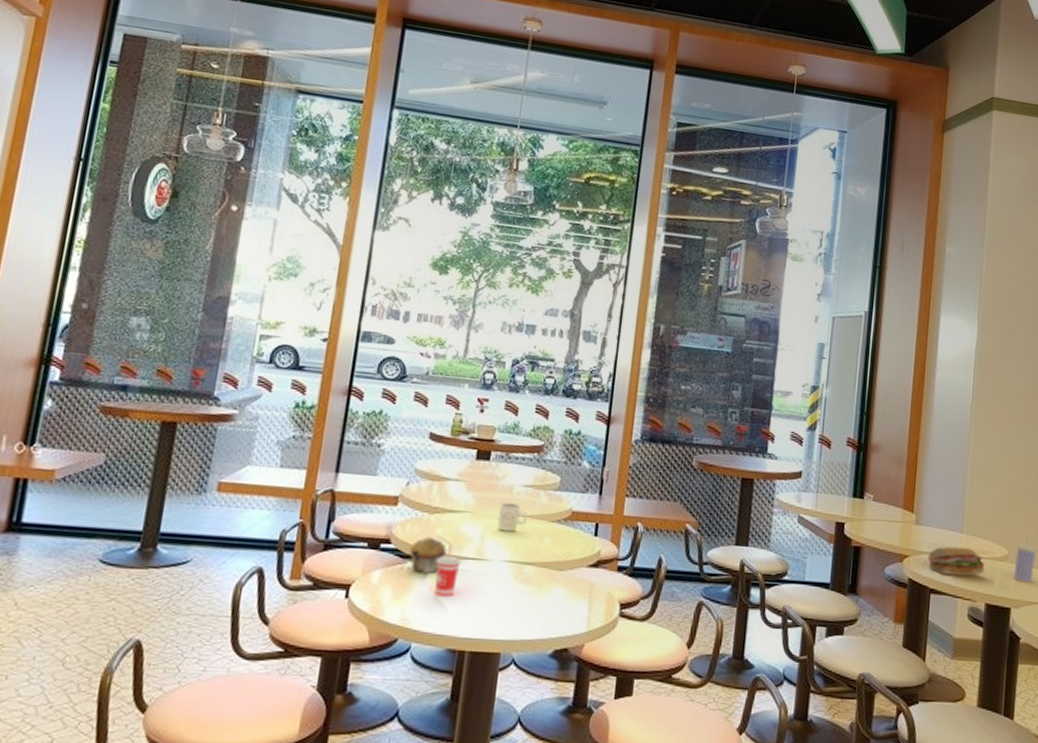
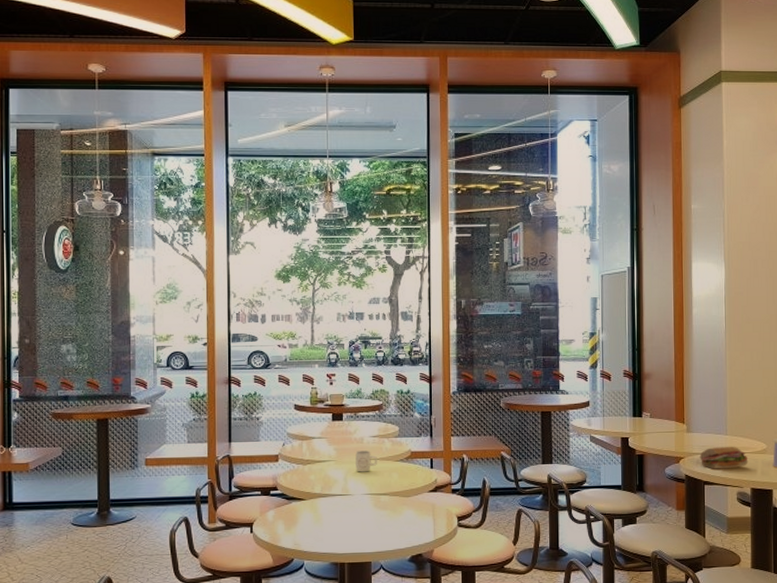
muffin: present [409,537,447,575] -> none [292,482,320,510]
beverage cup: present [434,535,461,597] -> none [310,480,332,525]

